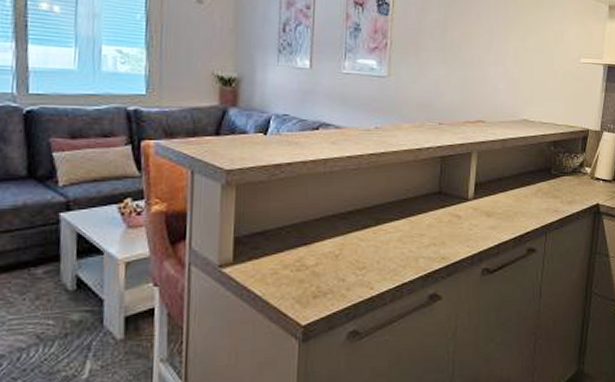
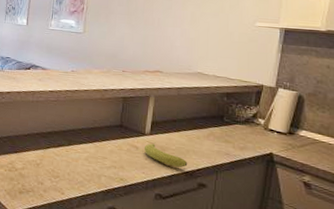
fruit: none [467,210,516,233] -> present [143,143,188,168]

